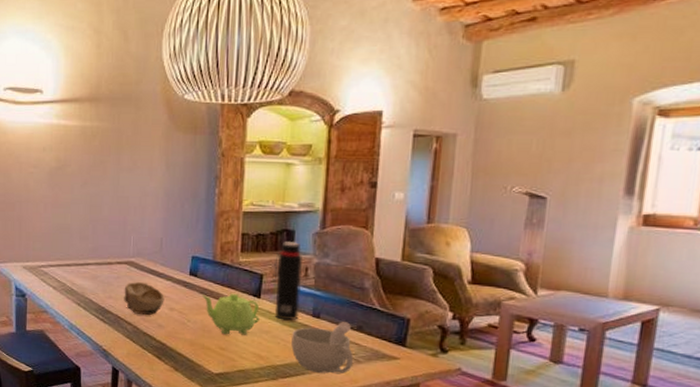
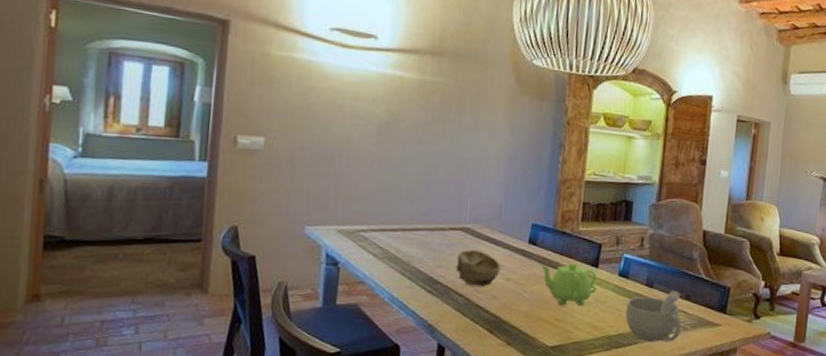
water bottle: present [272,242,304,321] -> none [610,212,640,291]

